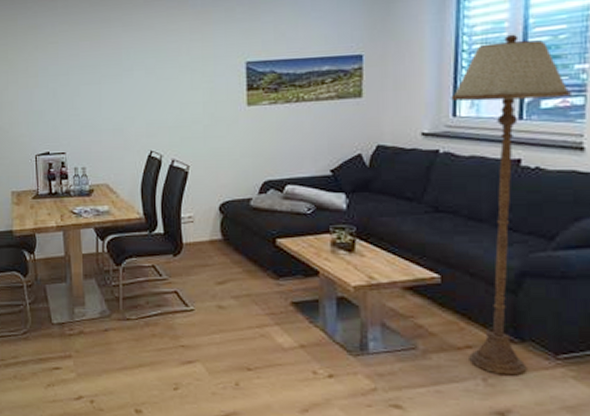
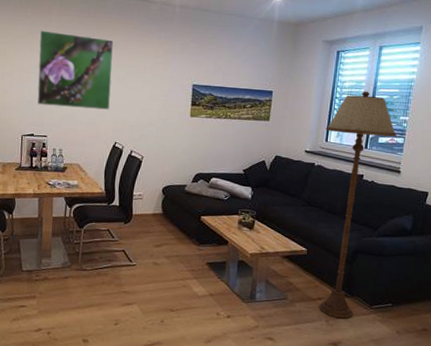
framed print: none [44,19,140,115] -> present [37,30,114,110]

